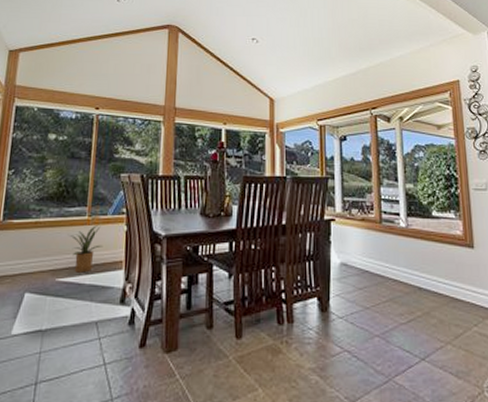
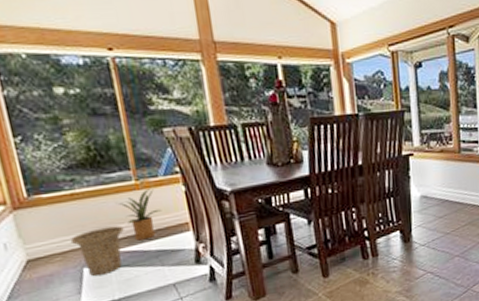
basket: none [22,256,68,303] -> present [70,225,124,277]

